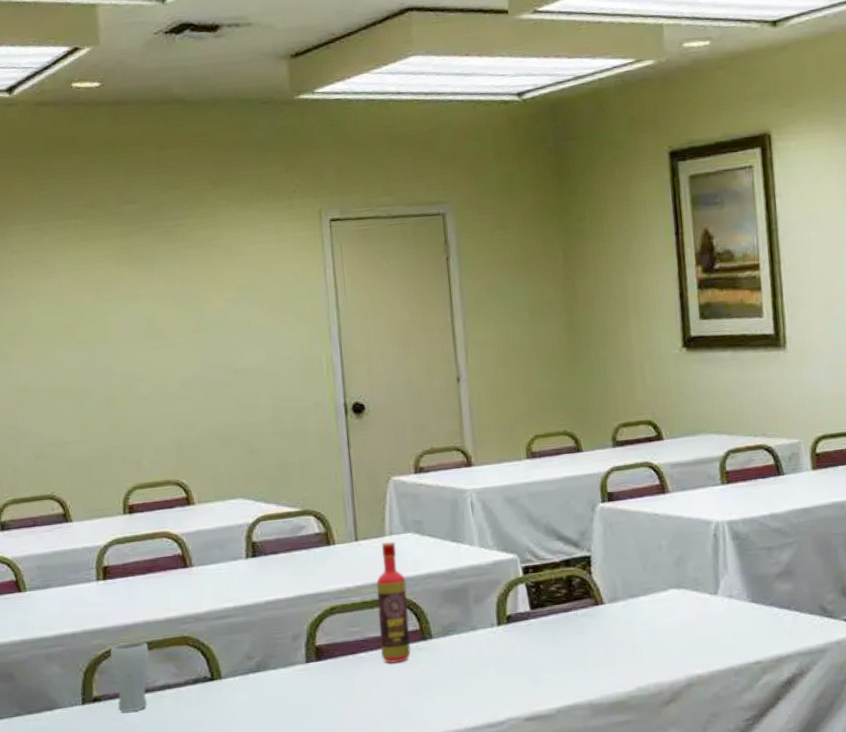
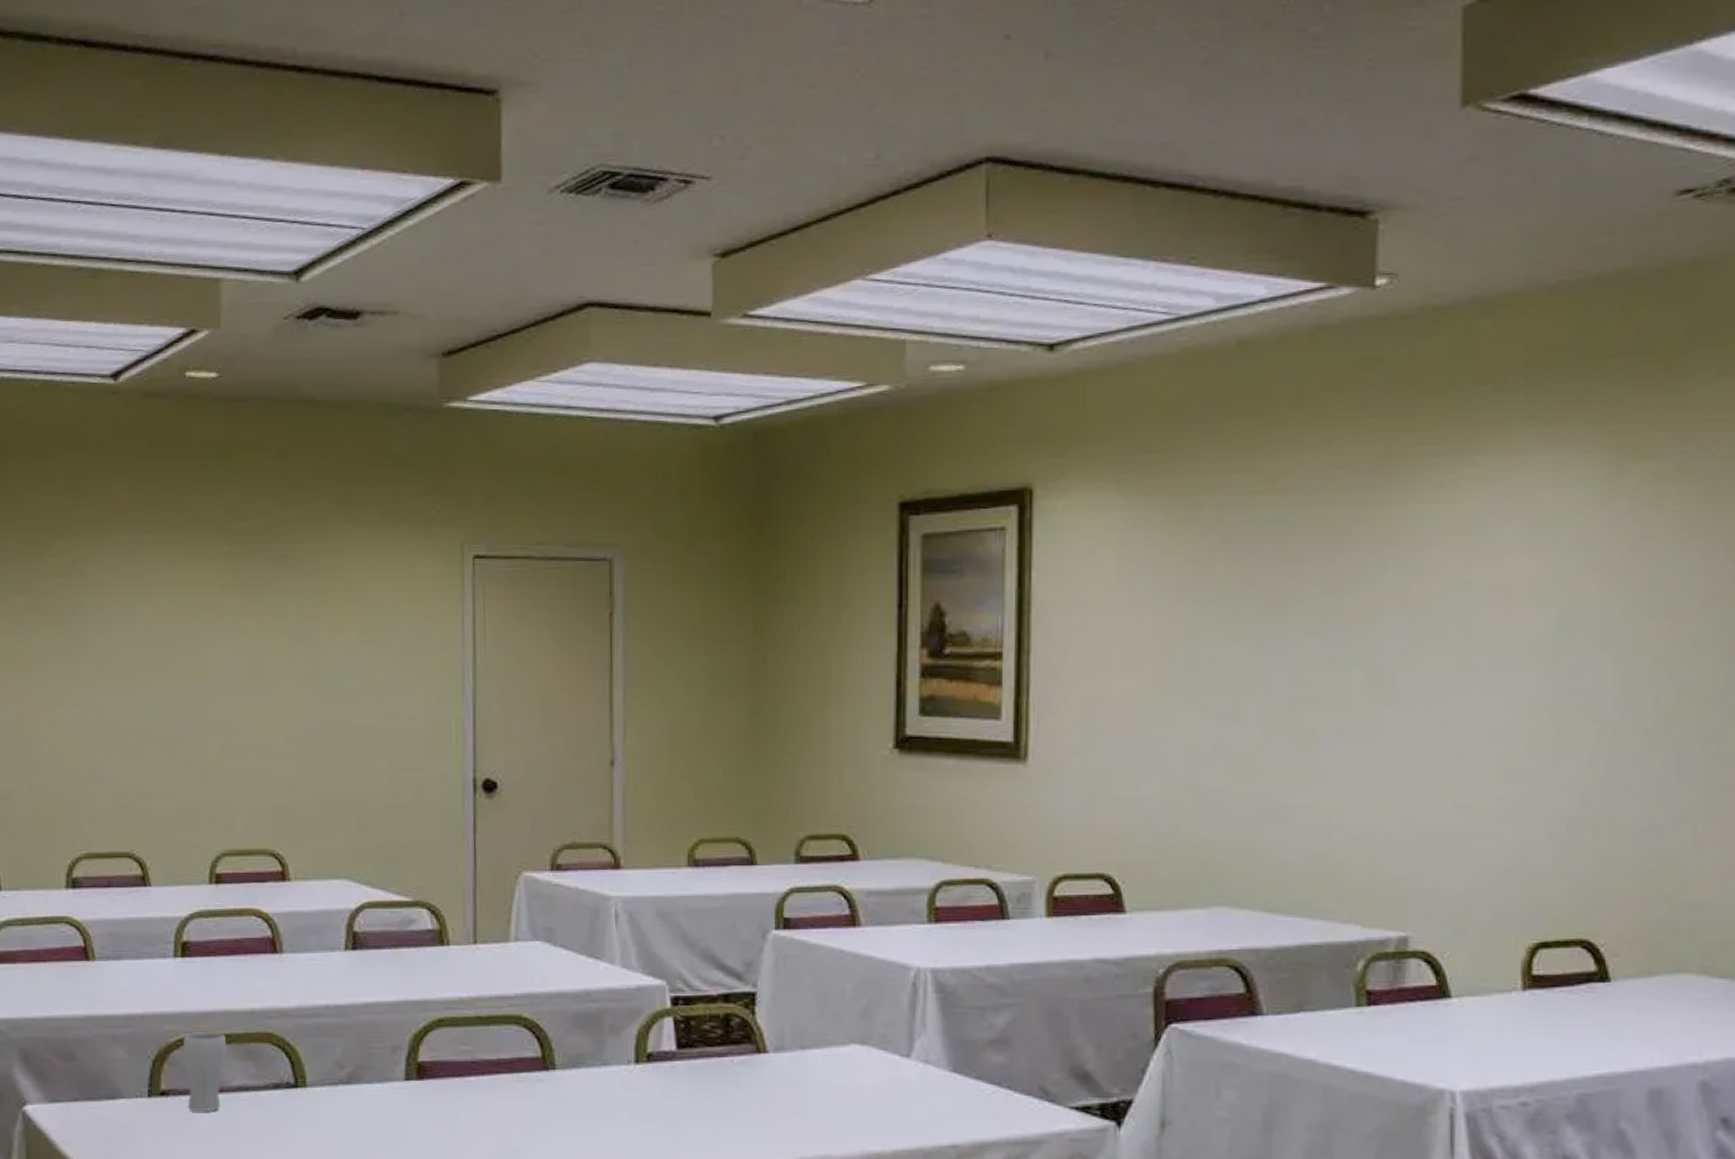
bottle: present [376,541,411,663] -> none [493,948,531,1093]

